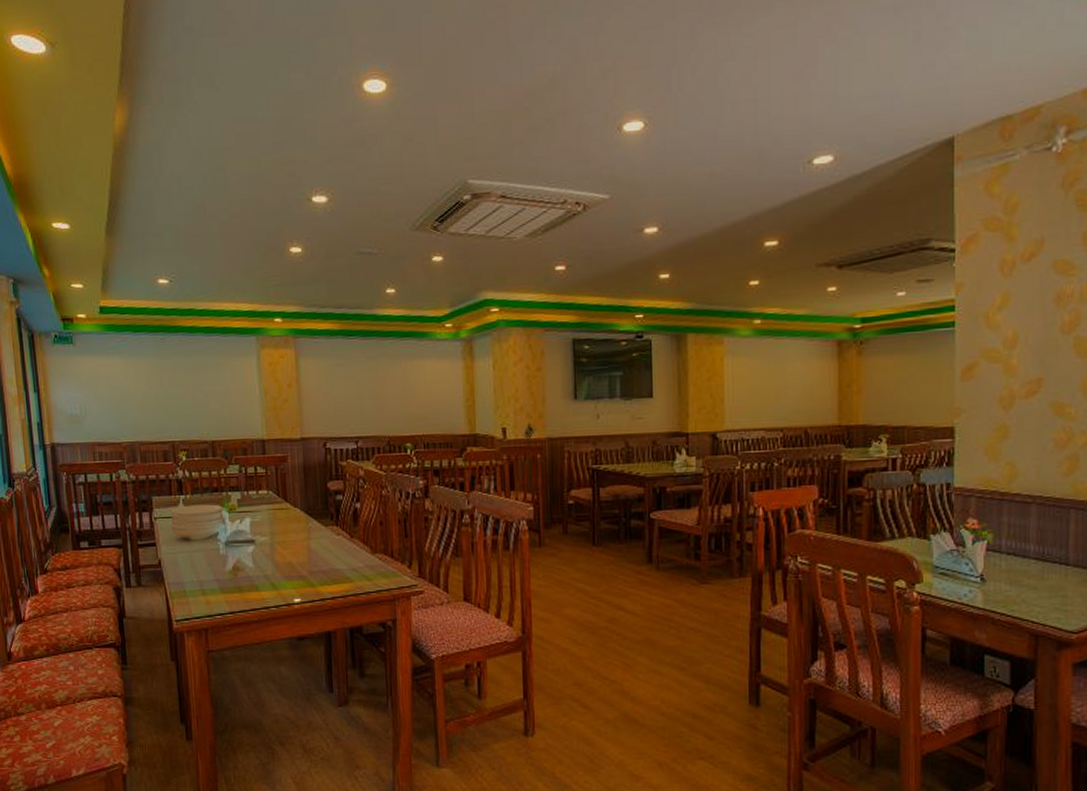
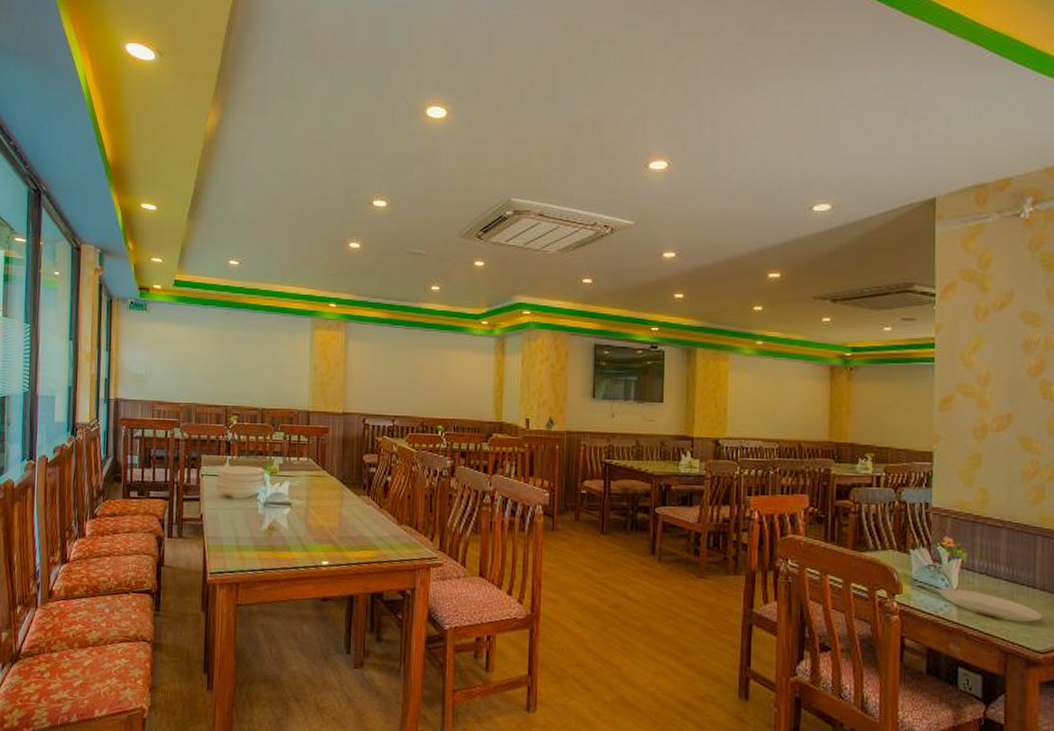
plate: none [962,572,1077,602] -> present [938,587,1043,622]

